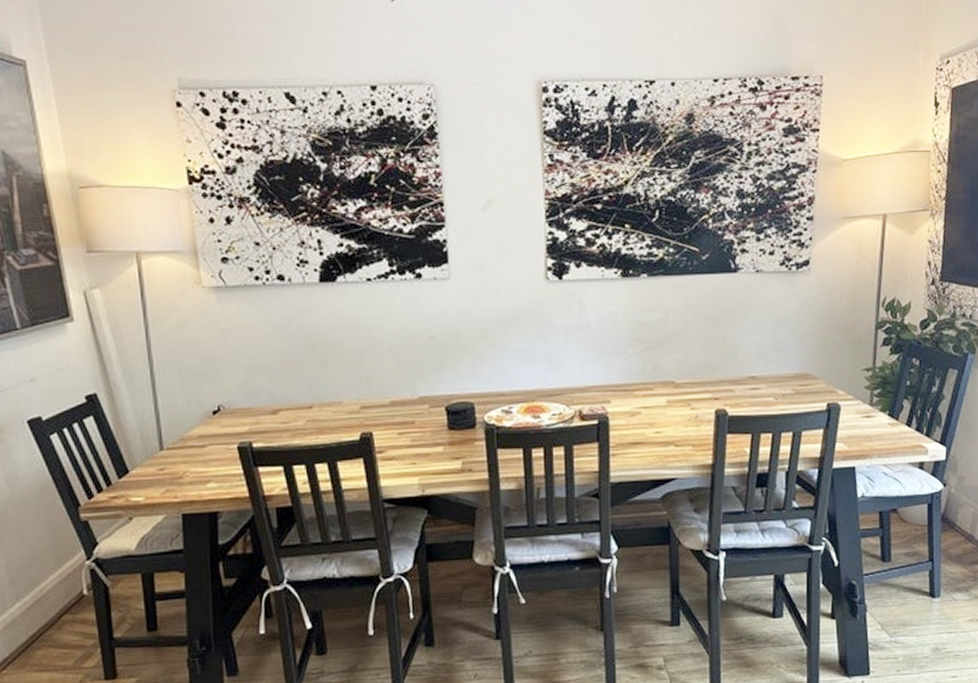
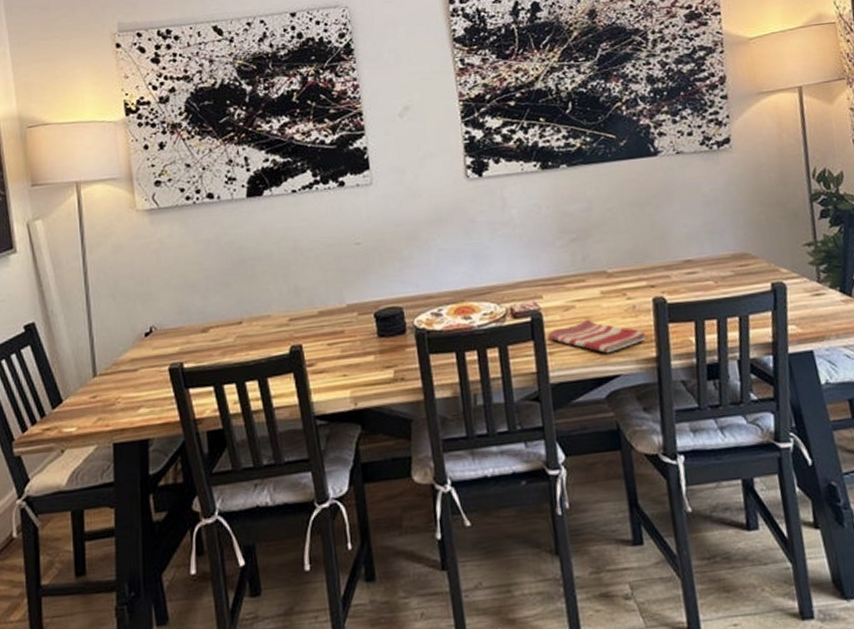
dish towel: none [612,425,705,458] -> present [547,319,646,354]

